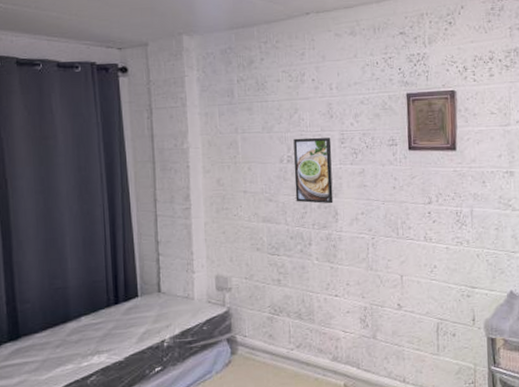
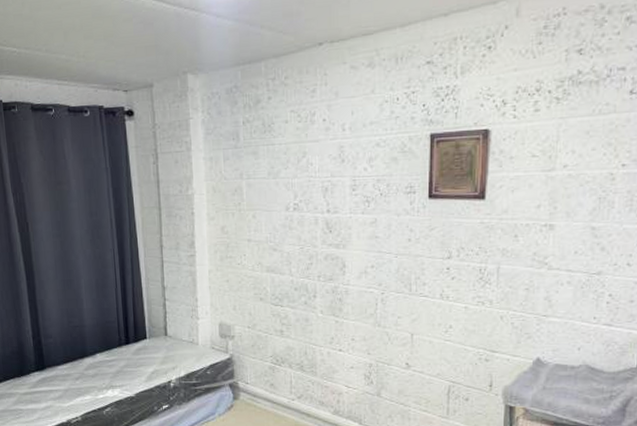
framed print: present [293,137,334,204] -> none [300,183,342,256]

